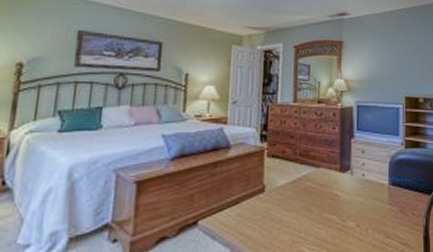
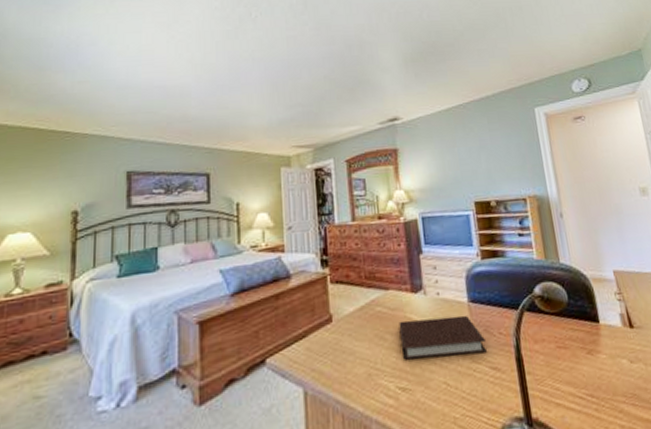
notebook: none [325,196,399,231] -> present [399,315,487,360]

